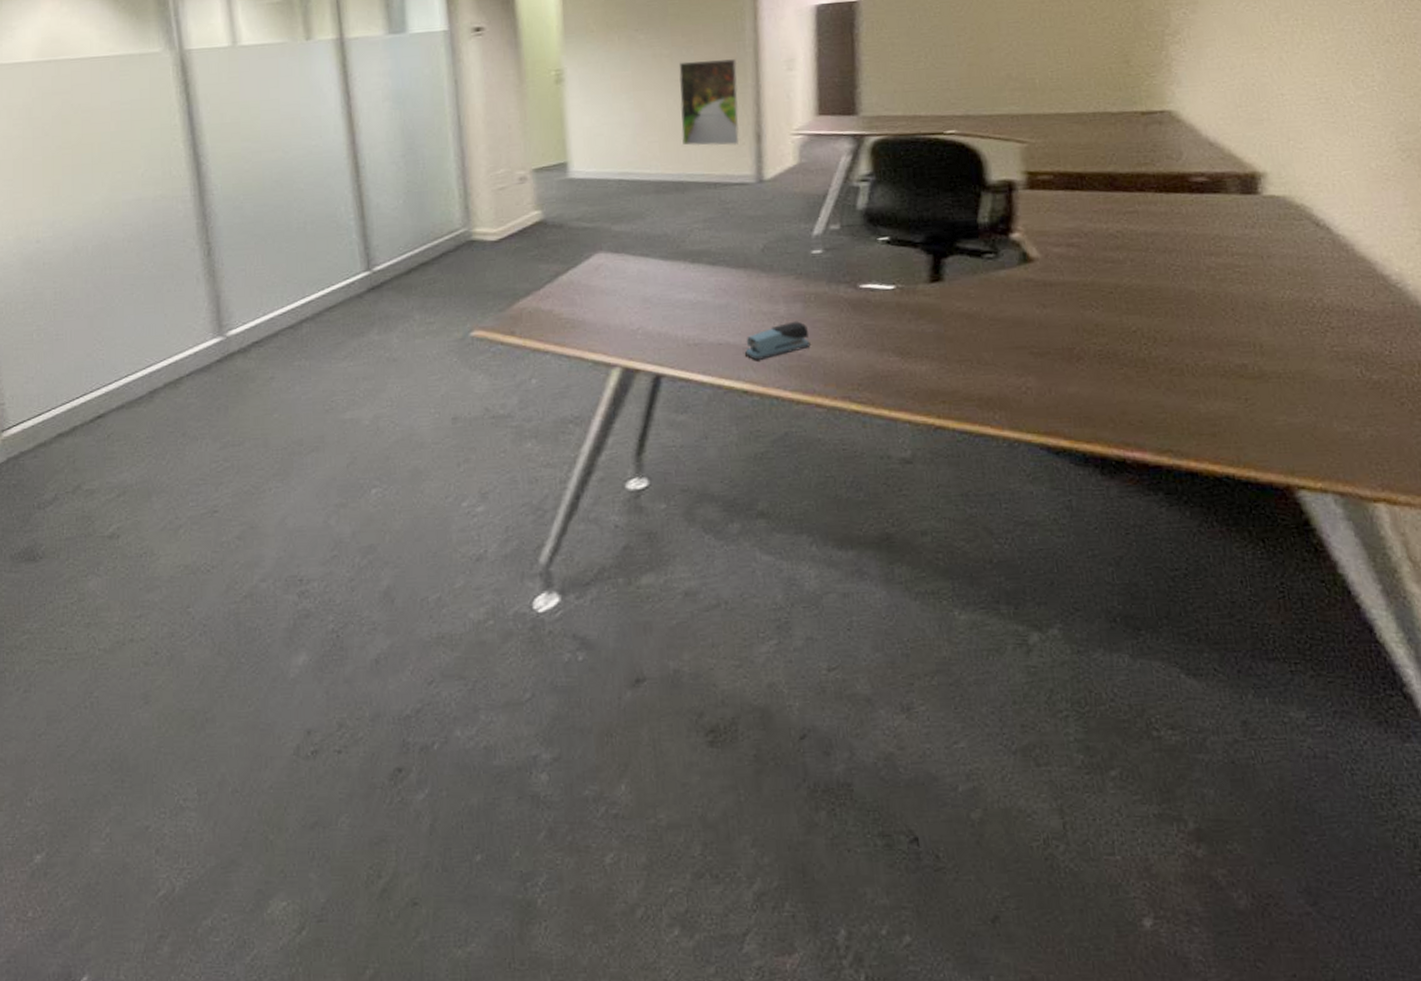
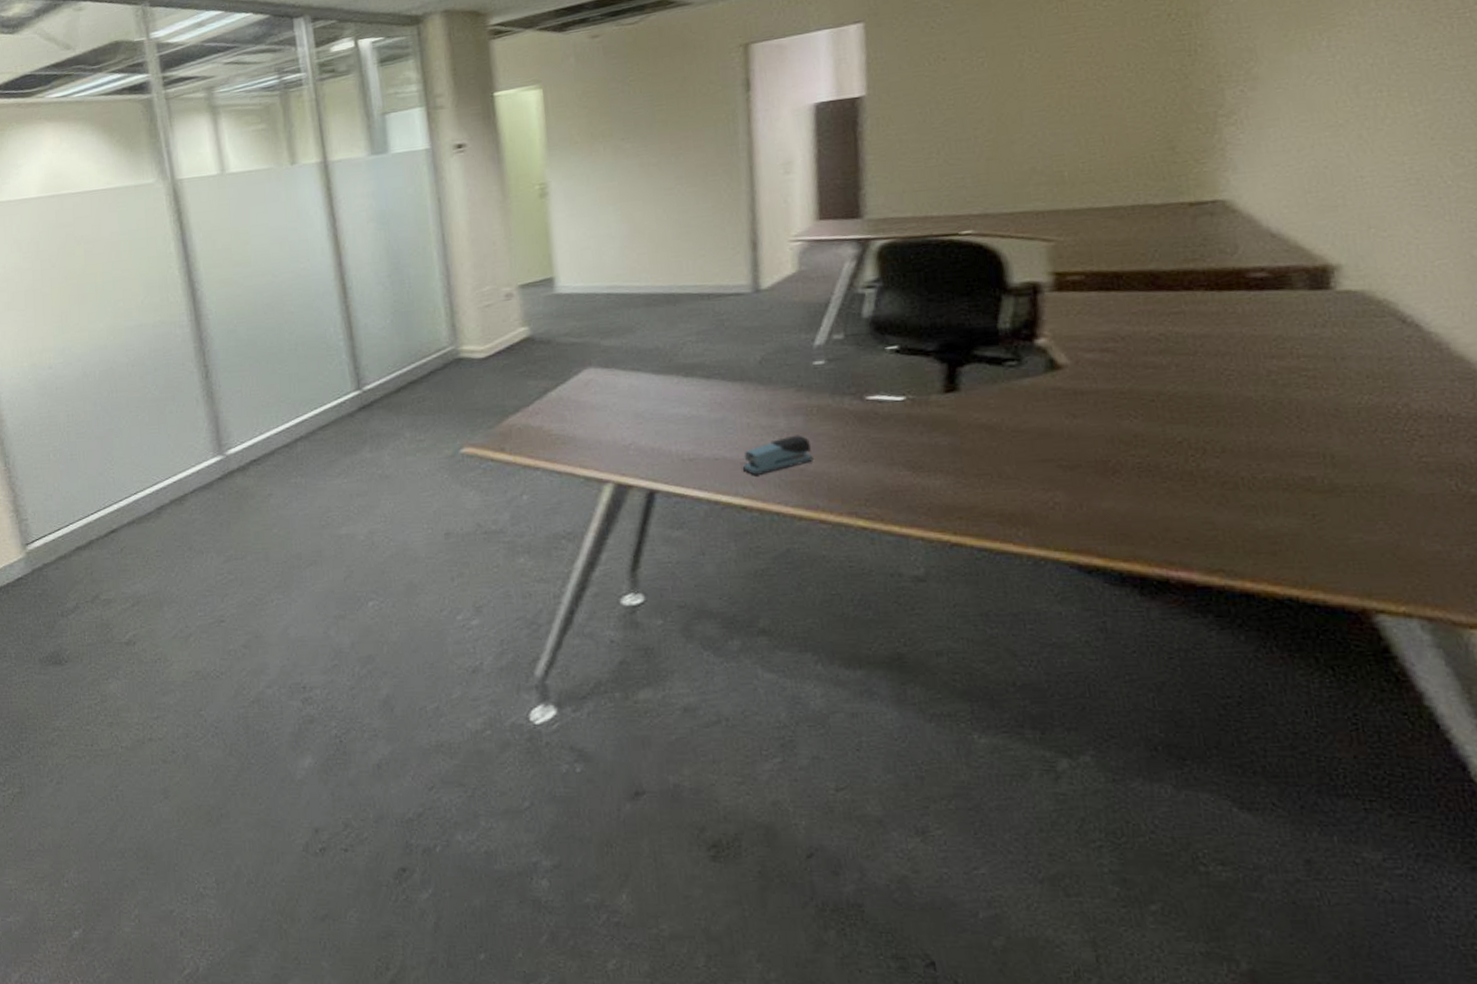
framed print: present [678,59,739,146] -> none [667,164,733,257]

